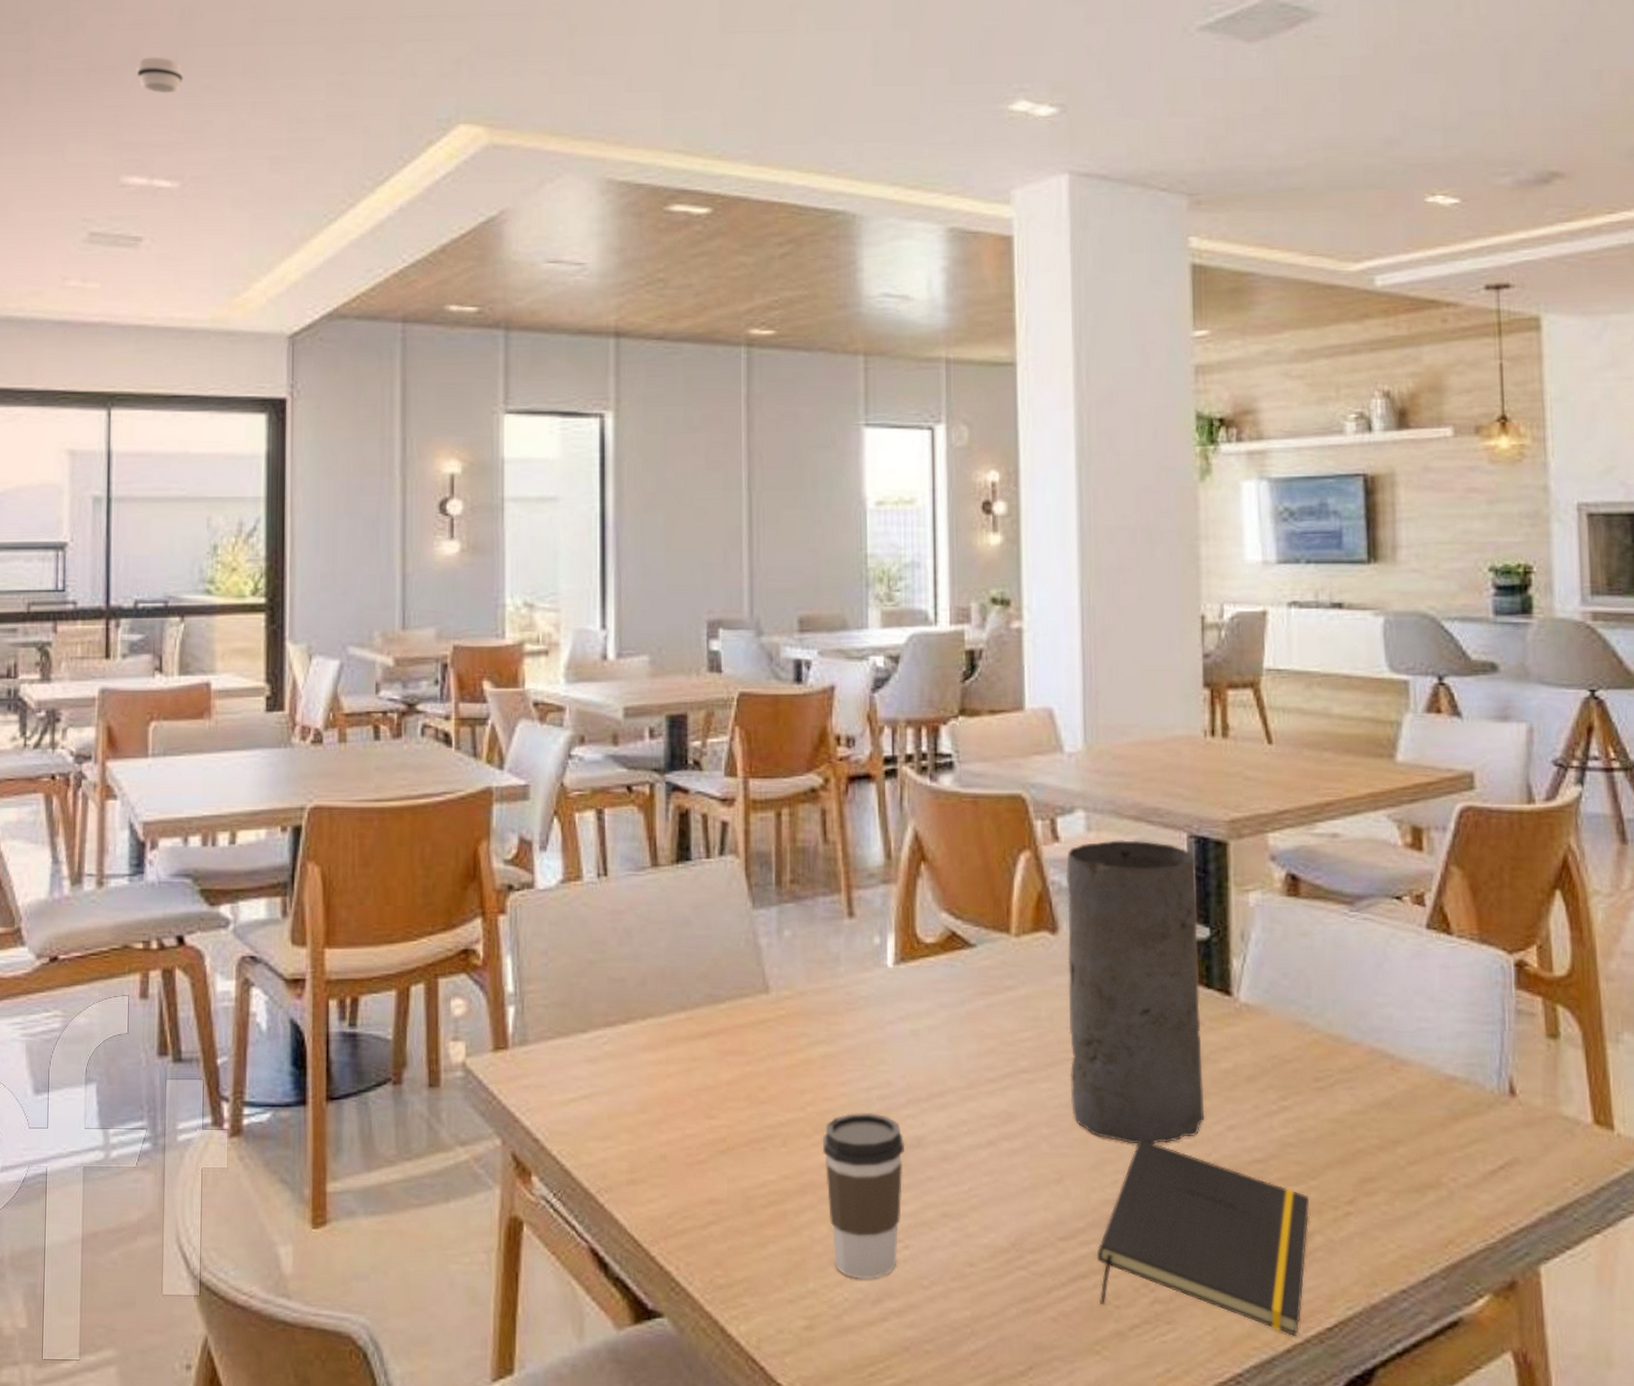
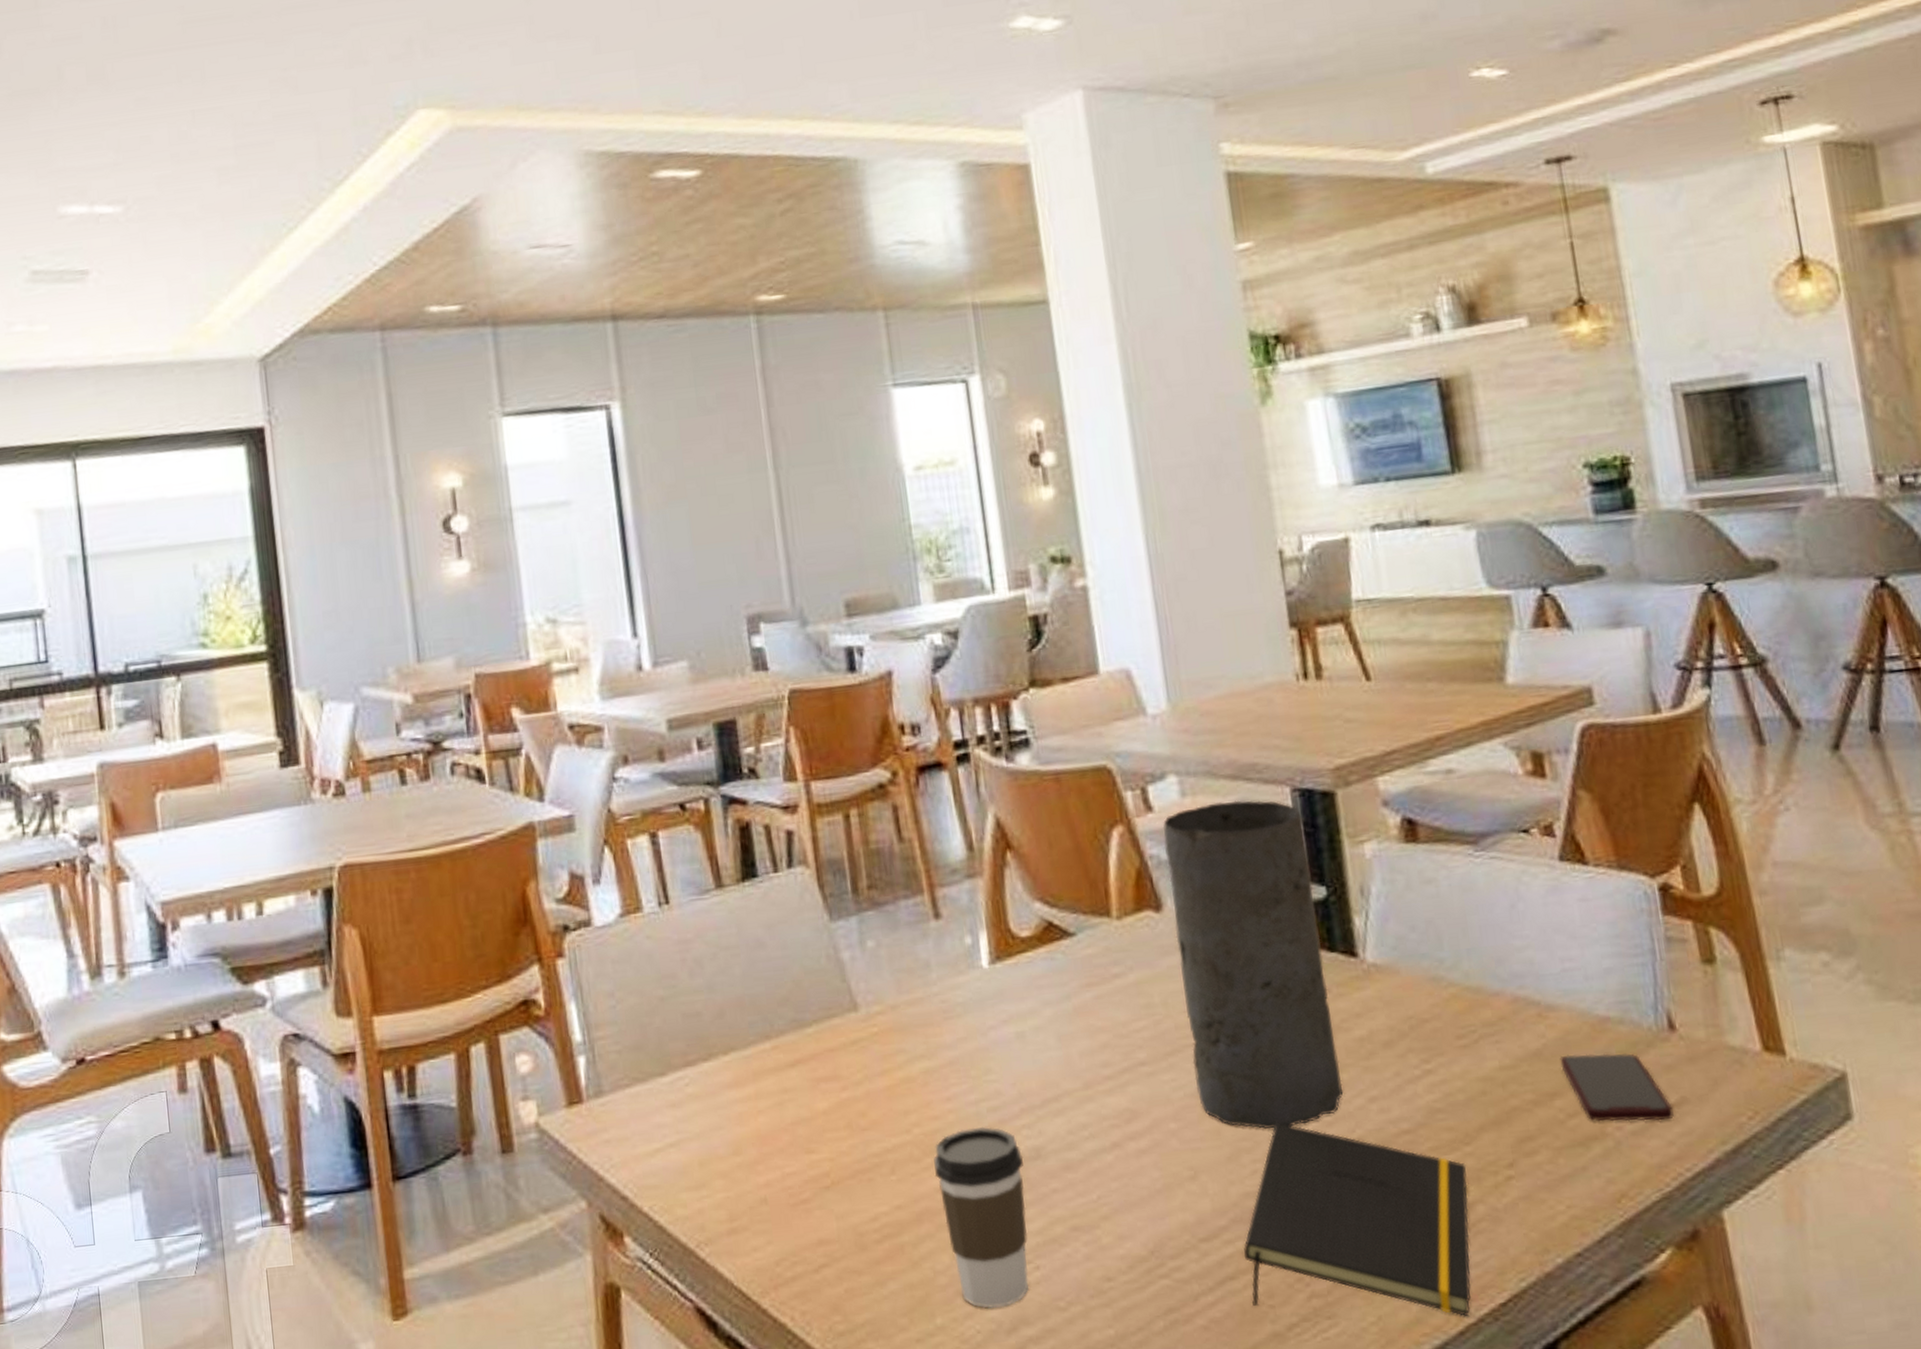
smoke detector: present [135,57,183,93] -> none [61,73,114,112]
smartphone: none [1406,1107,1505,1177] -> present [1560,1053,1674,1122]

